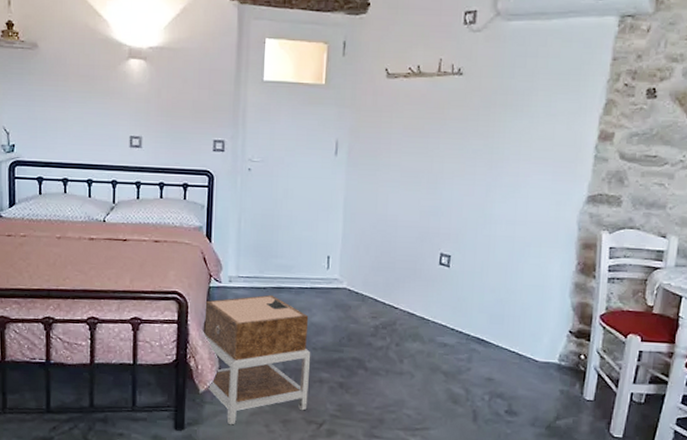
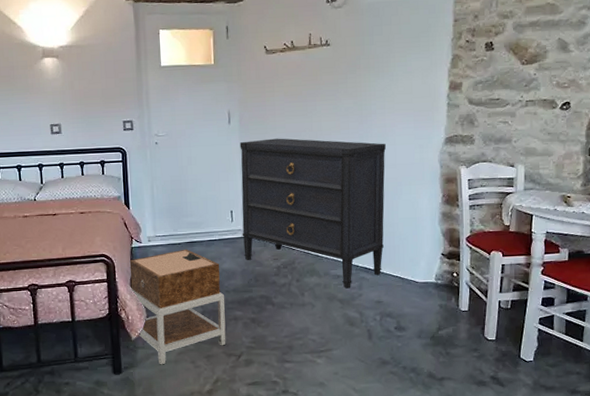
dresser: none [338,177,516,360] -> present [239,138,386,289]

